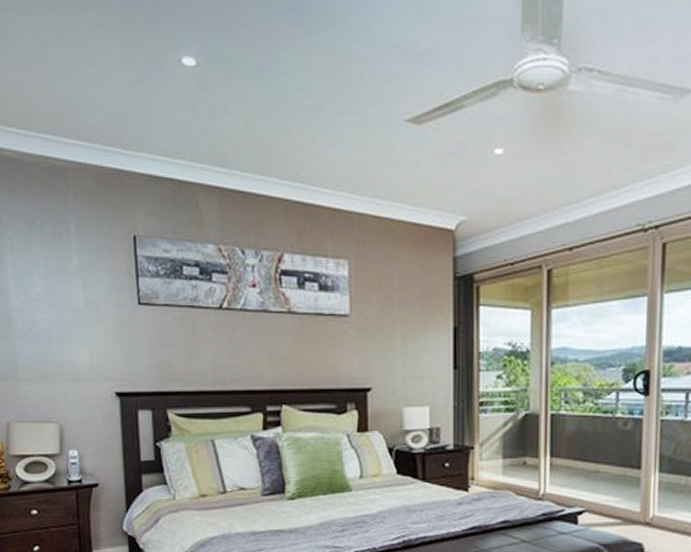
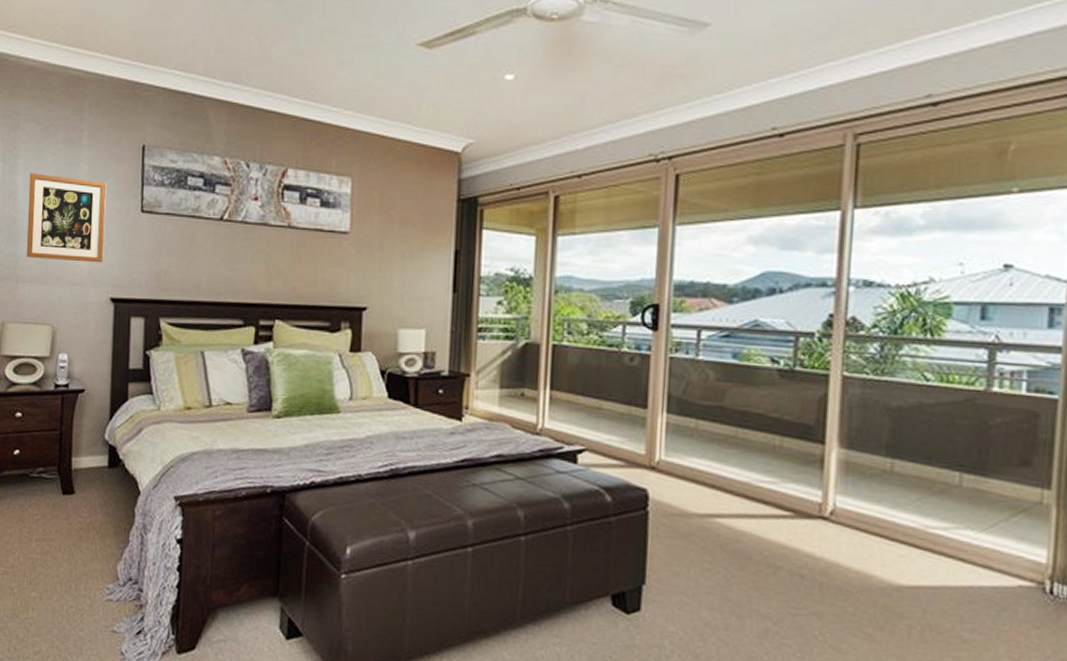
wall art: none [19,269,104,358] -> present [26,173,107,263]

